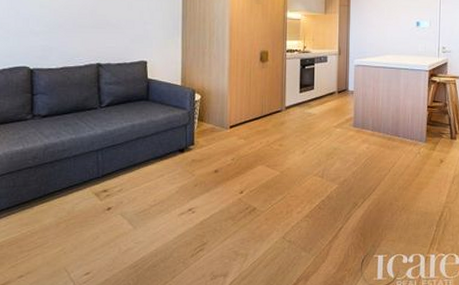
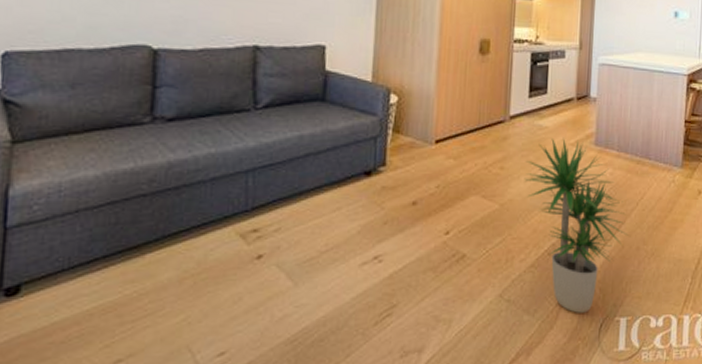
potted plant: none [298,122,383,251] -> present [524,138,629,313]

